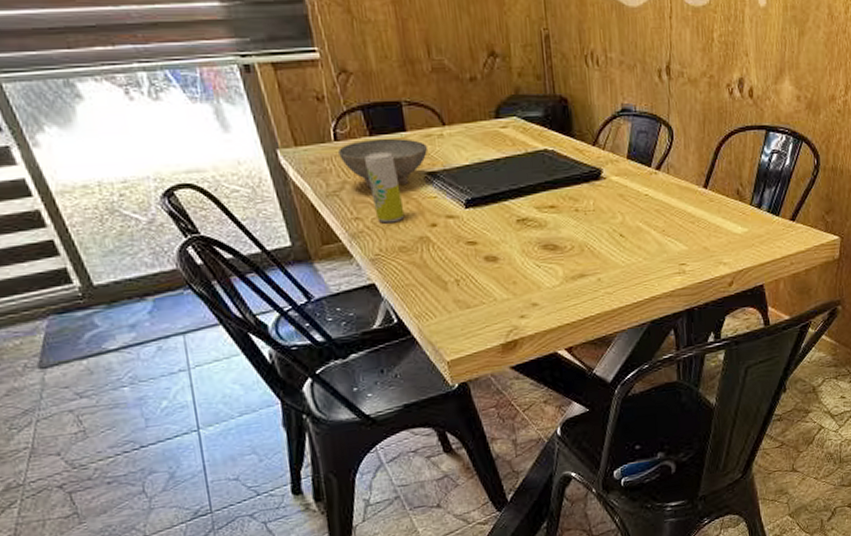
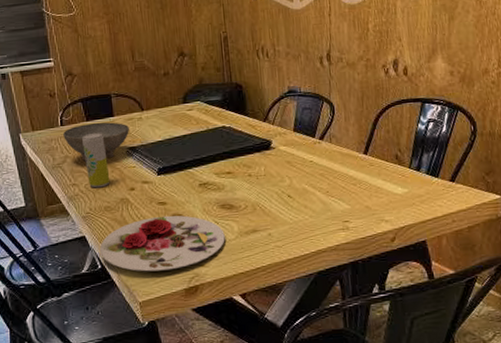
plate: none [394,257,548,326] -> present [100,215,225,272]

